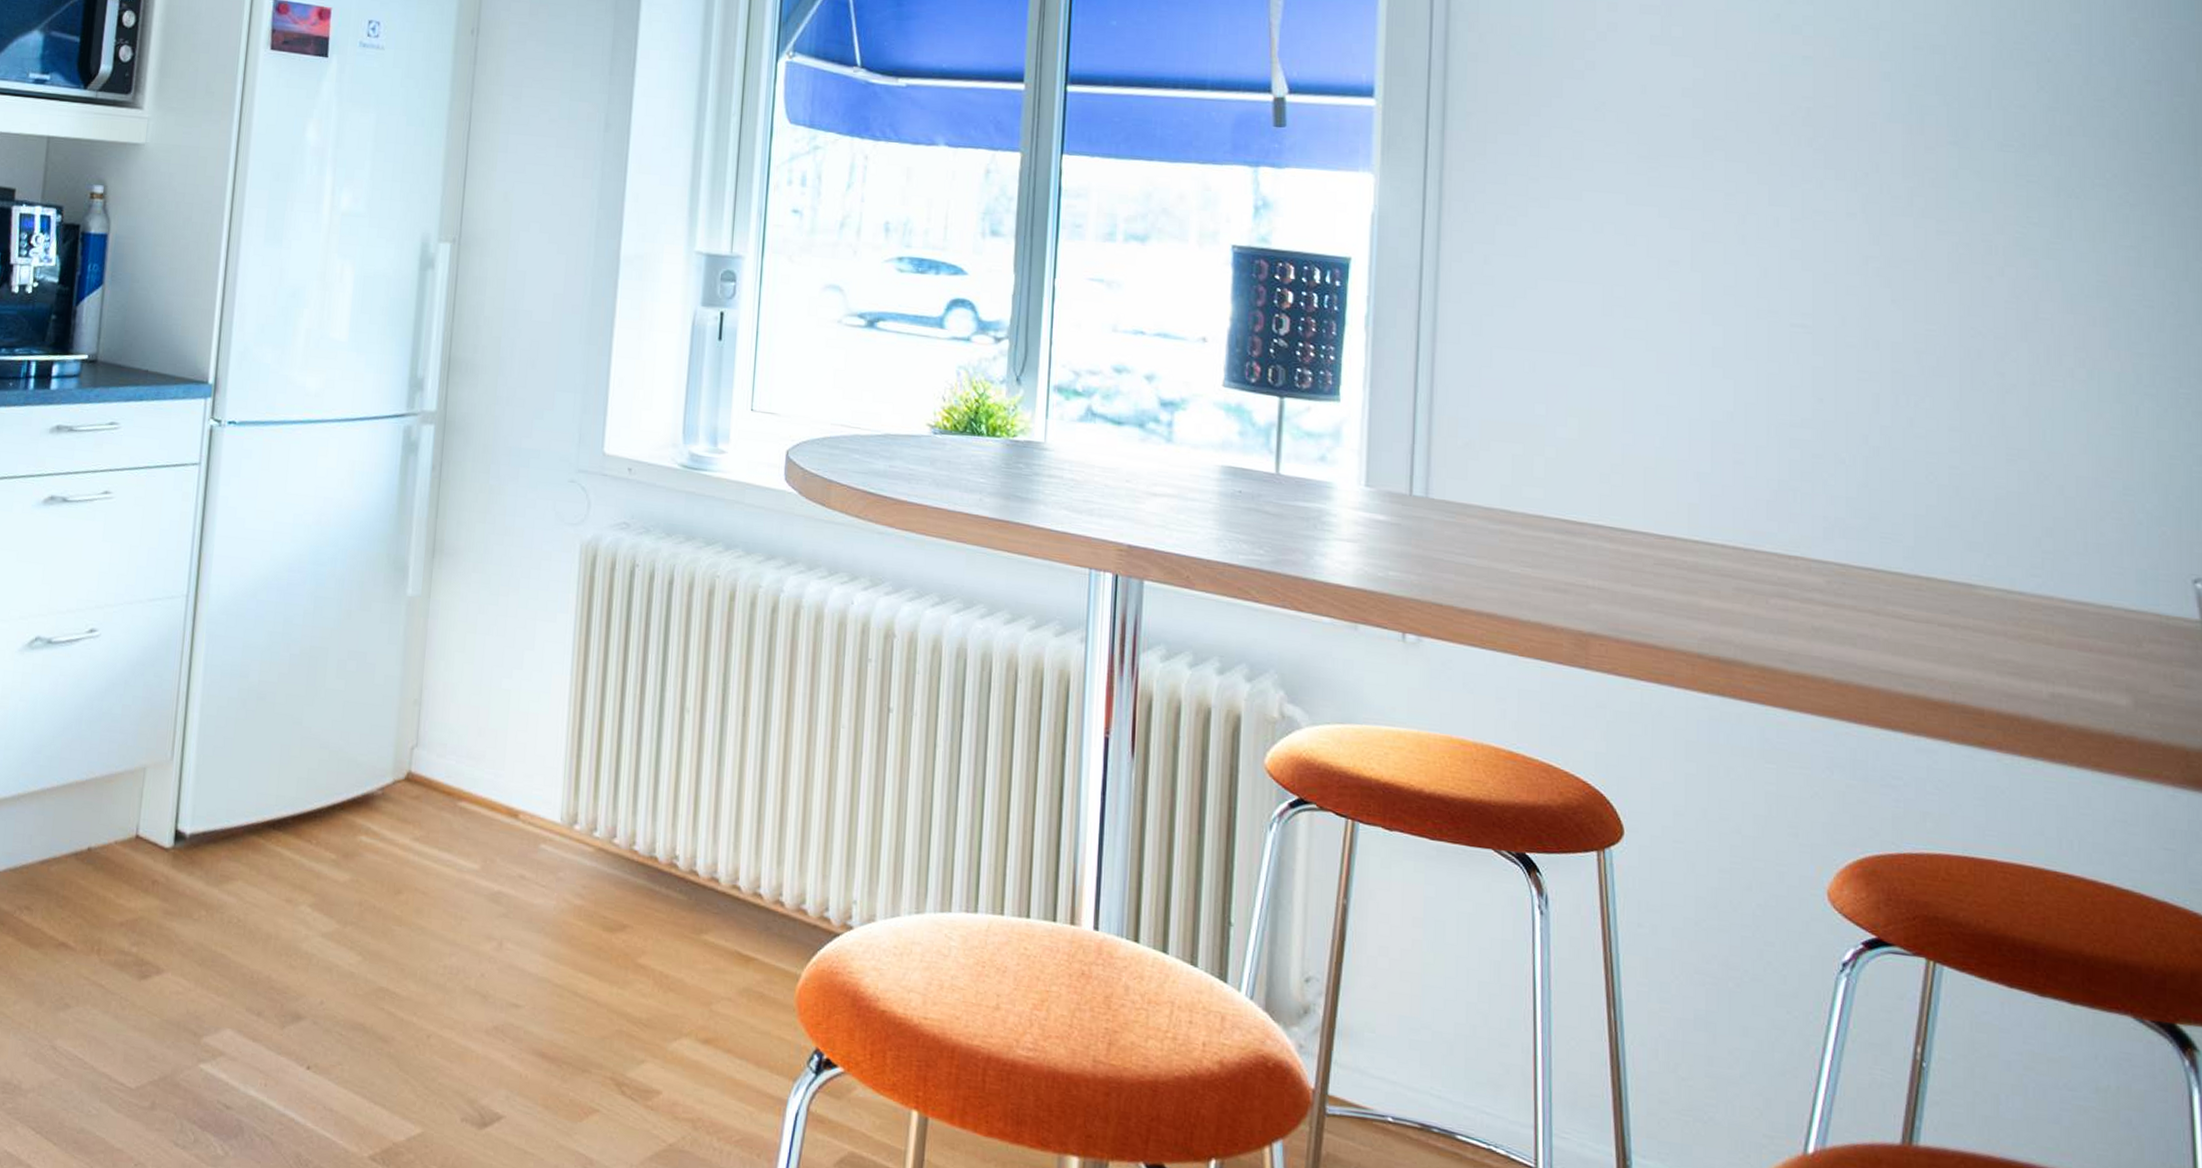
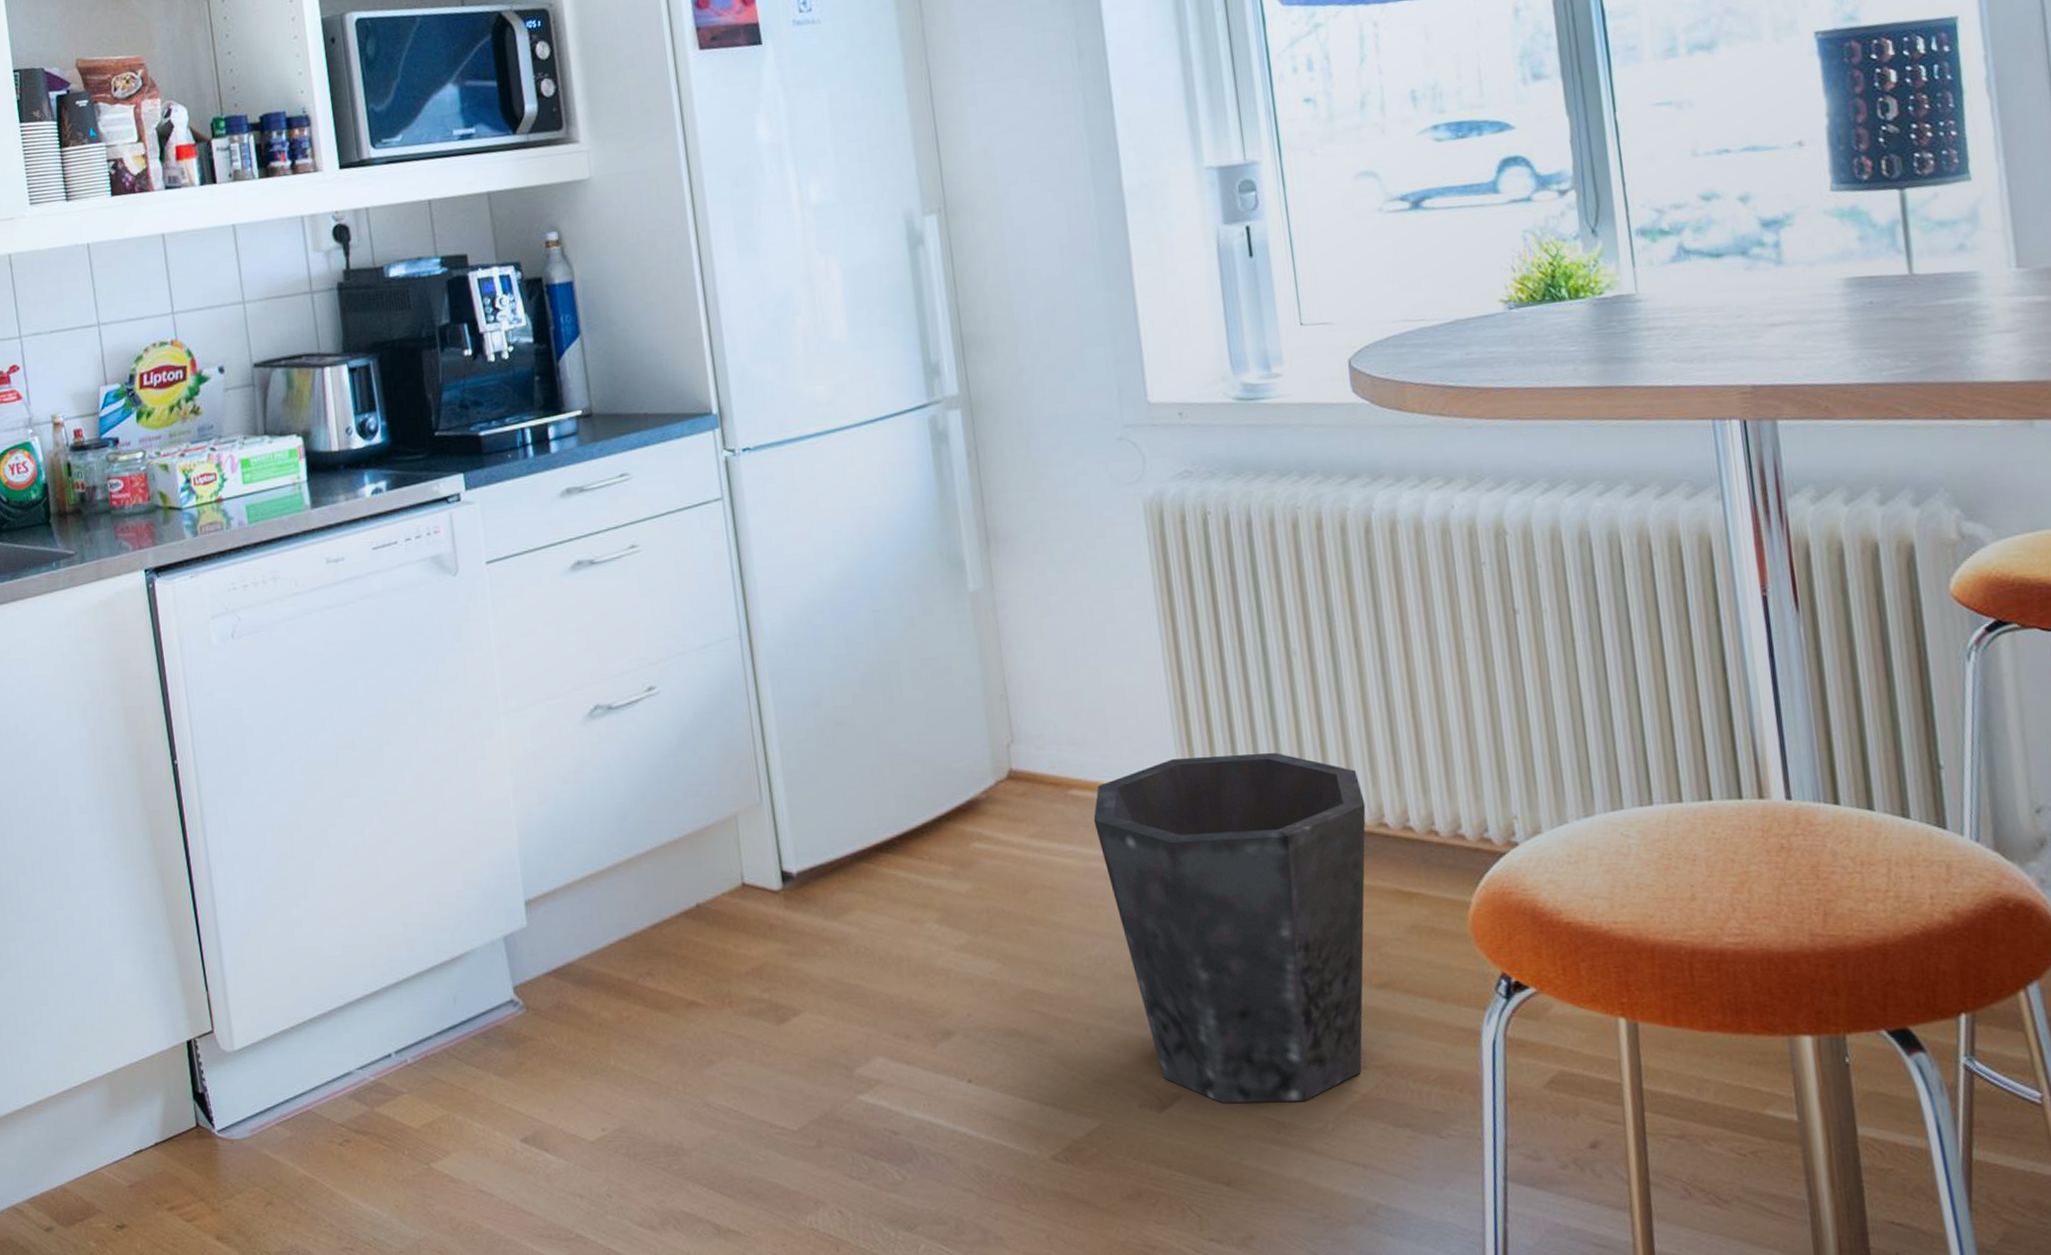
waste bin: none [475,789,724,1141] -> present [1093,752,1366,1103]

